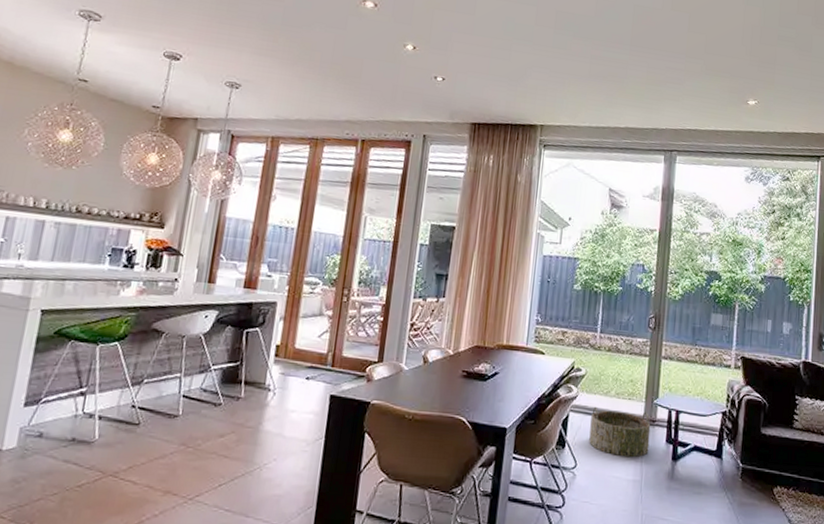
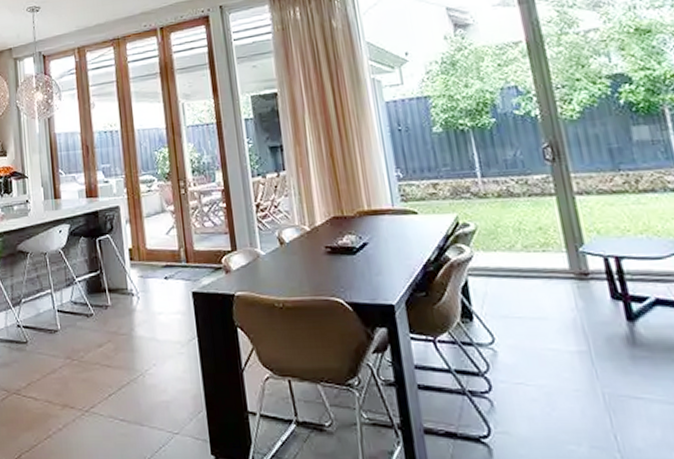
basket: present [589,406,651,458] -> none [497,264,590,324]

